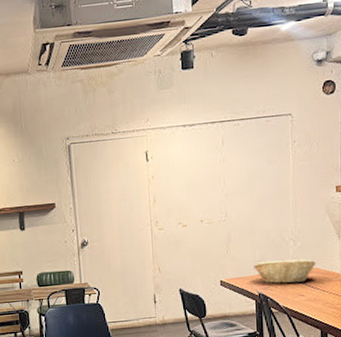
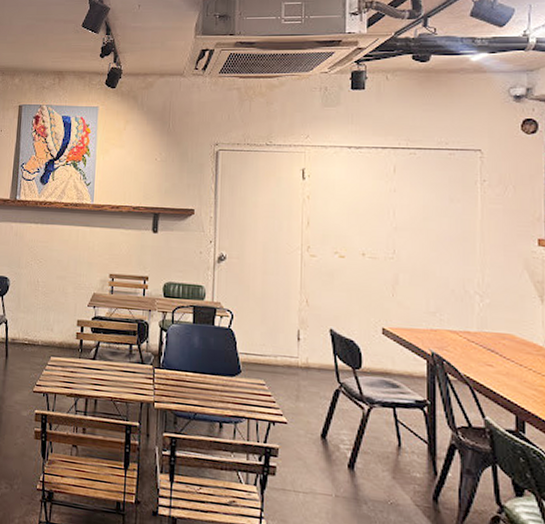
fruit basket: present [254,259,316,284] -> none [427,314,510,349]

